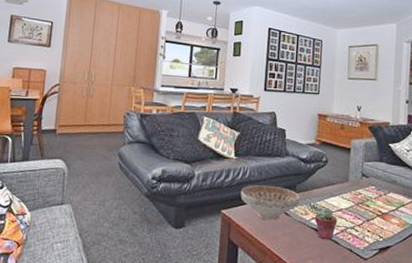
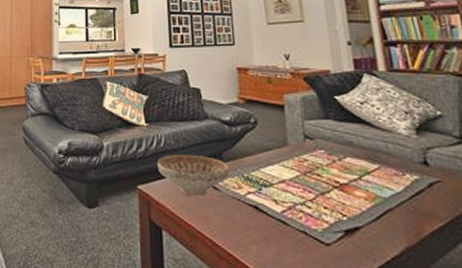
potted succulent: present [314,208,338,240] -> none [250,180,282,220]

